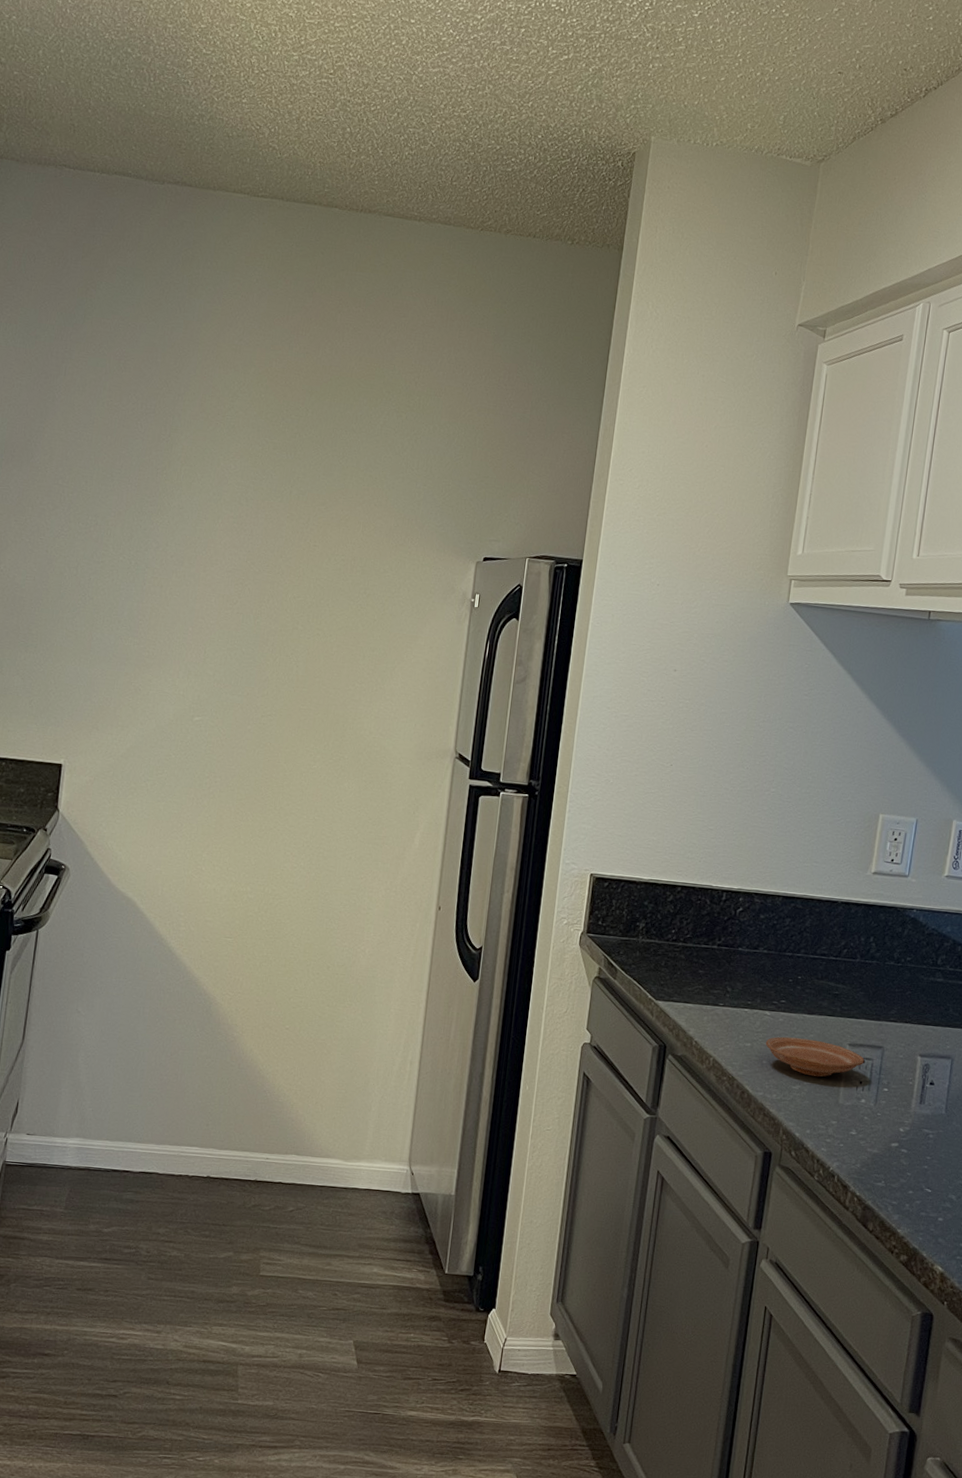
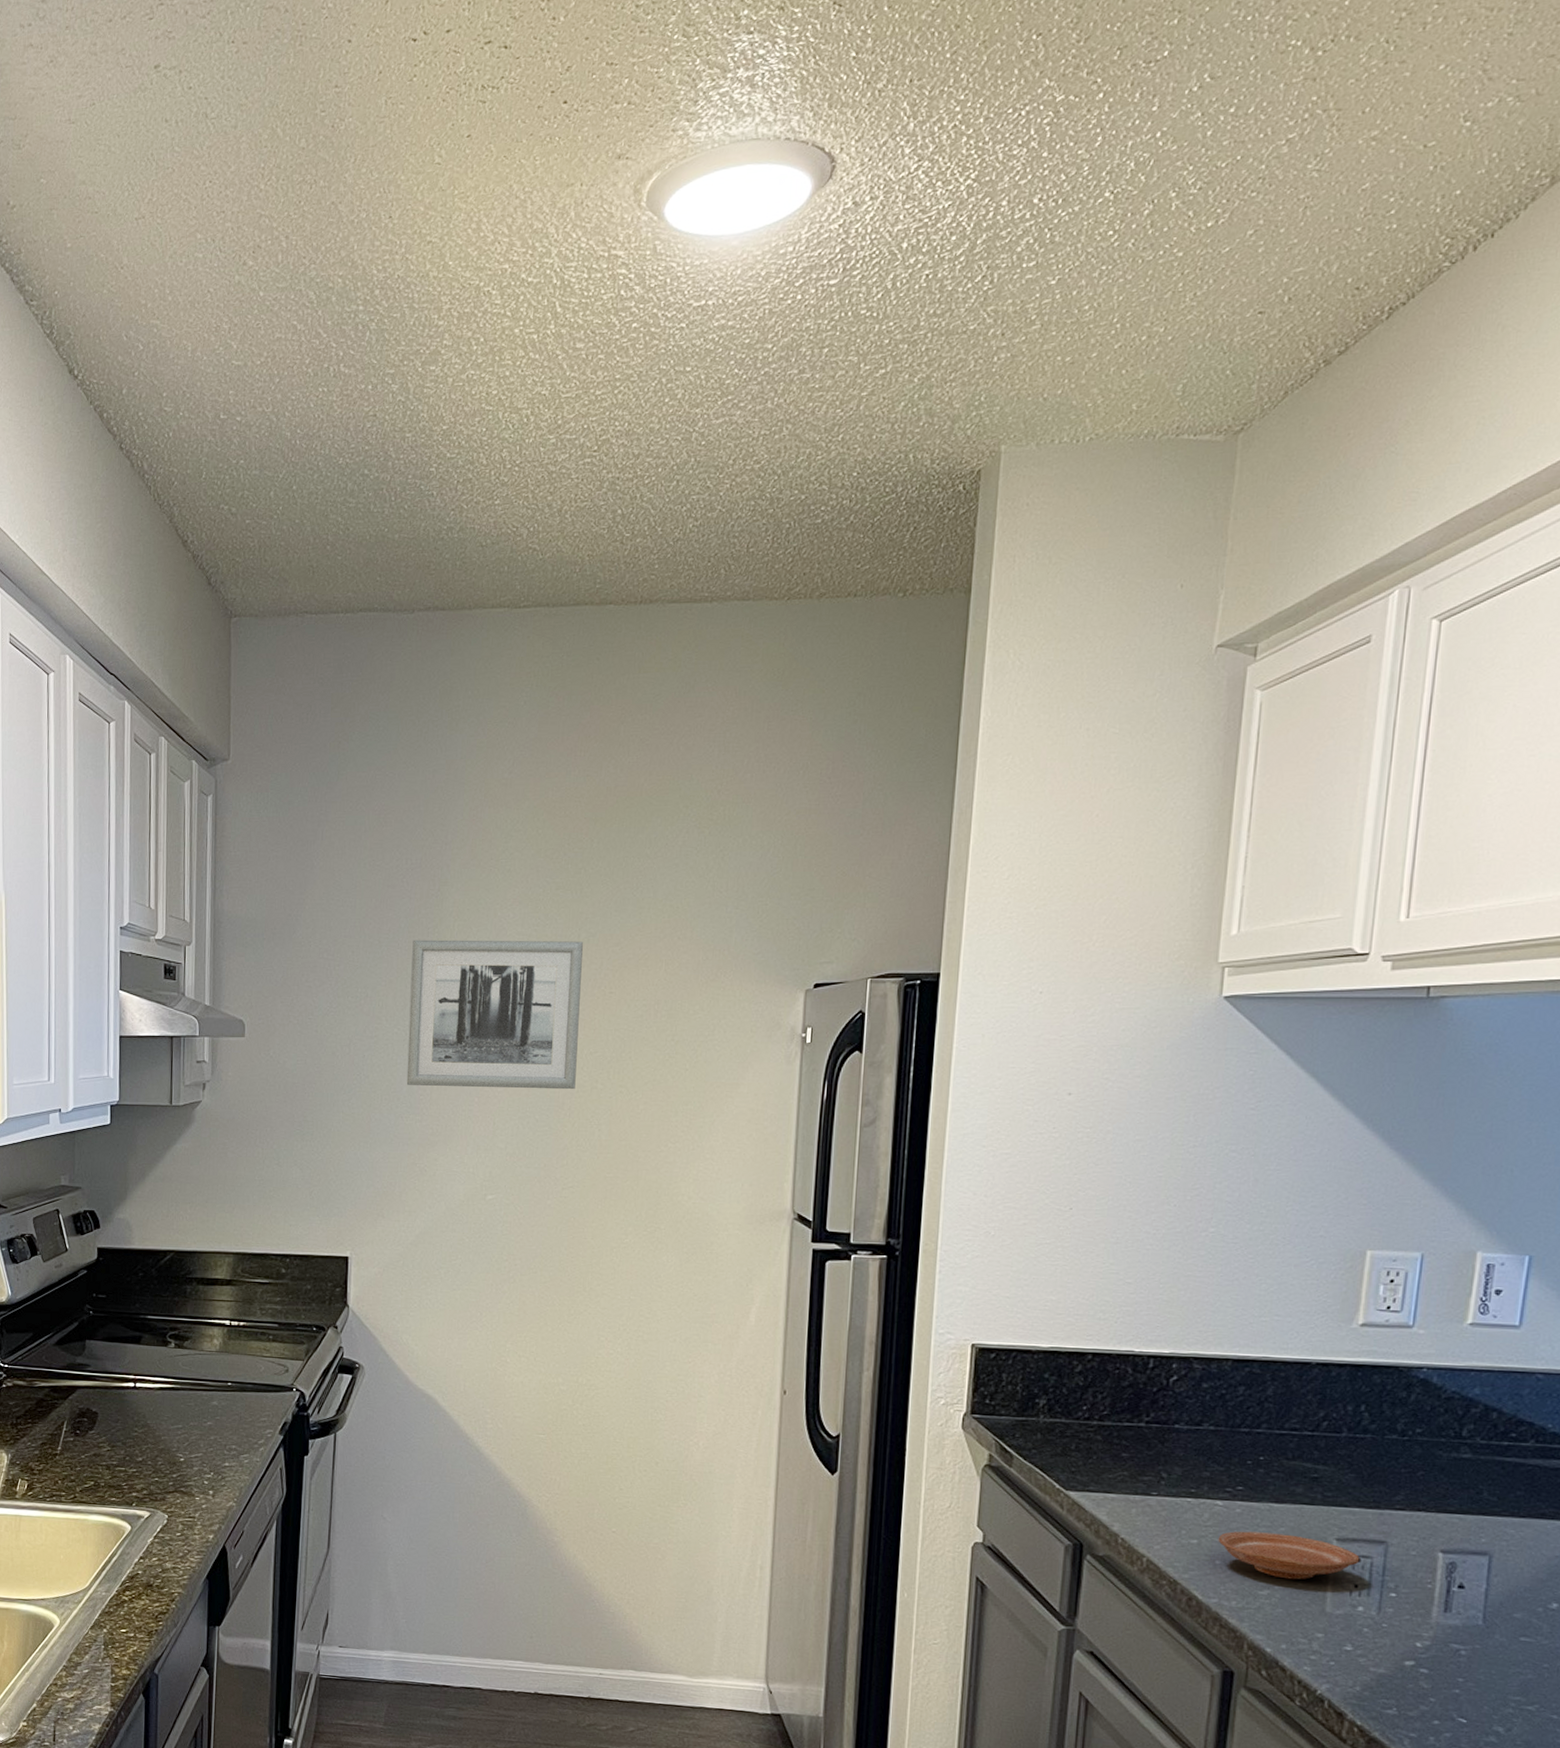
wall art: none [127,477,294,628] -> present [406,939,583,1090]

